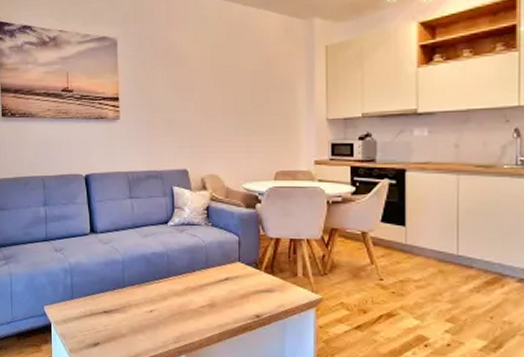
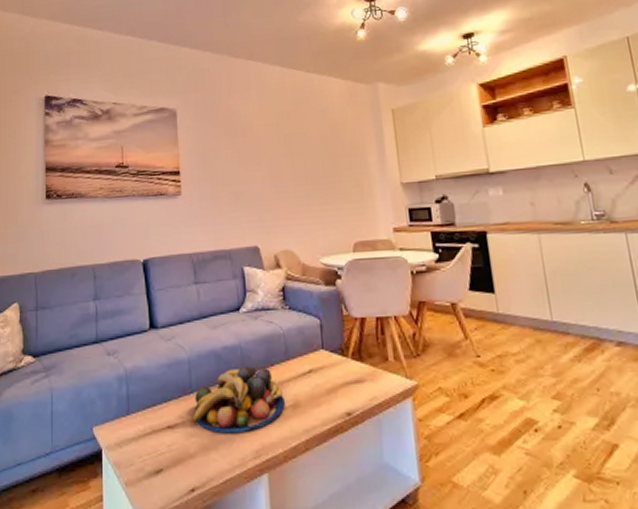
fruit bowl: none [125,269,203,323] -> present [193,365,285,434]

